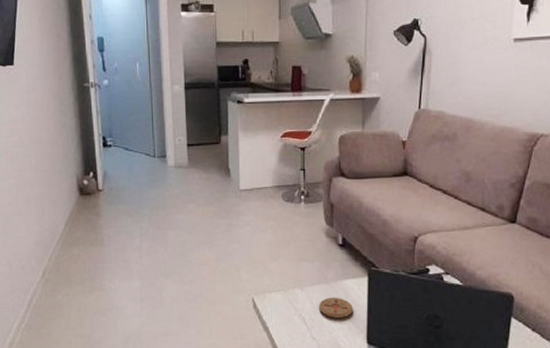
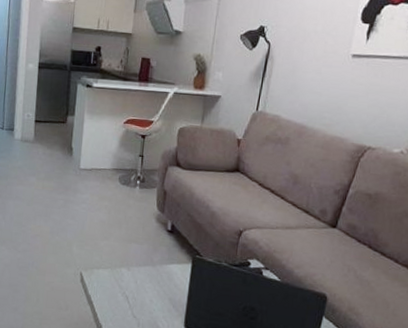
coaster: present [319,297,354,318] -> none [142,279,175,301]

